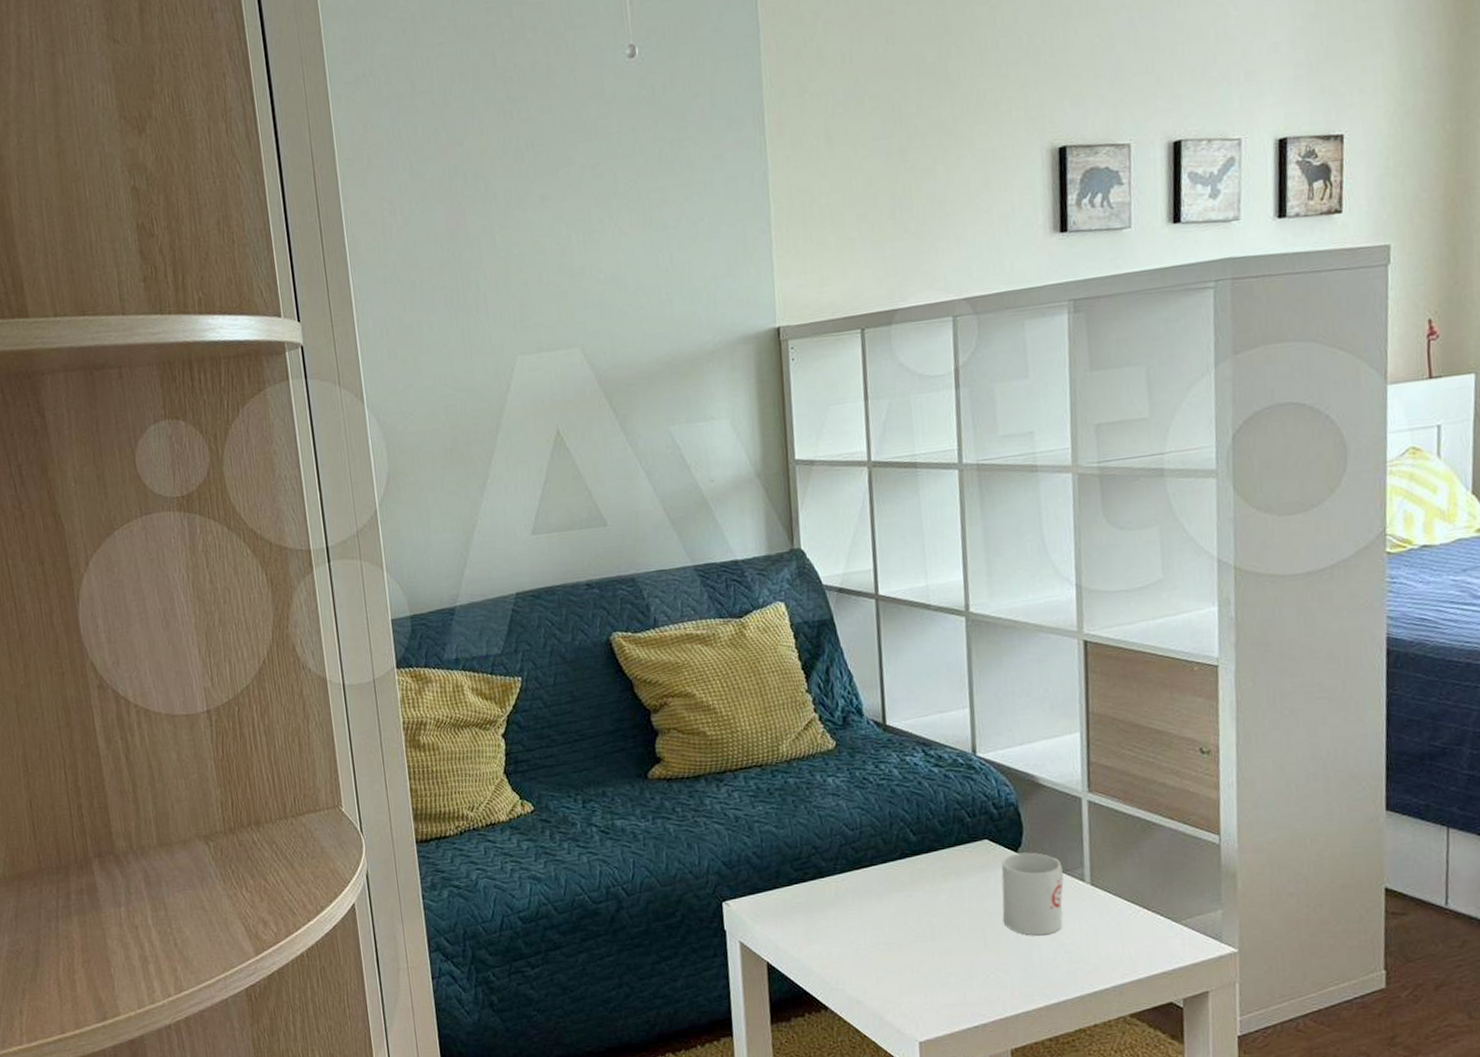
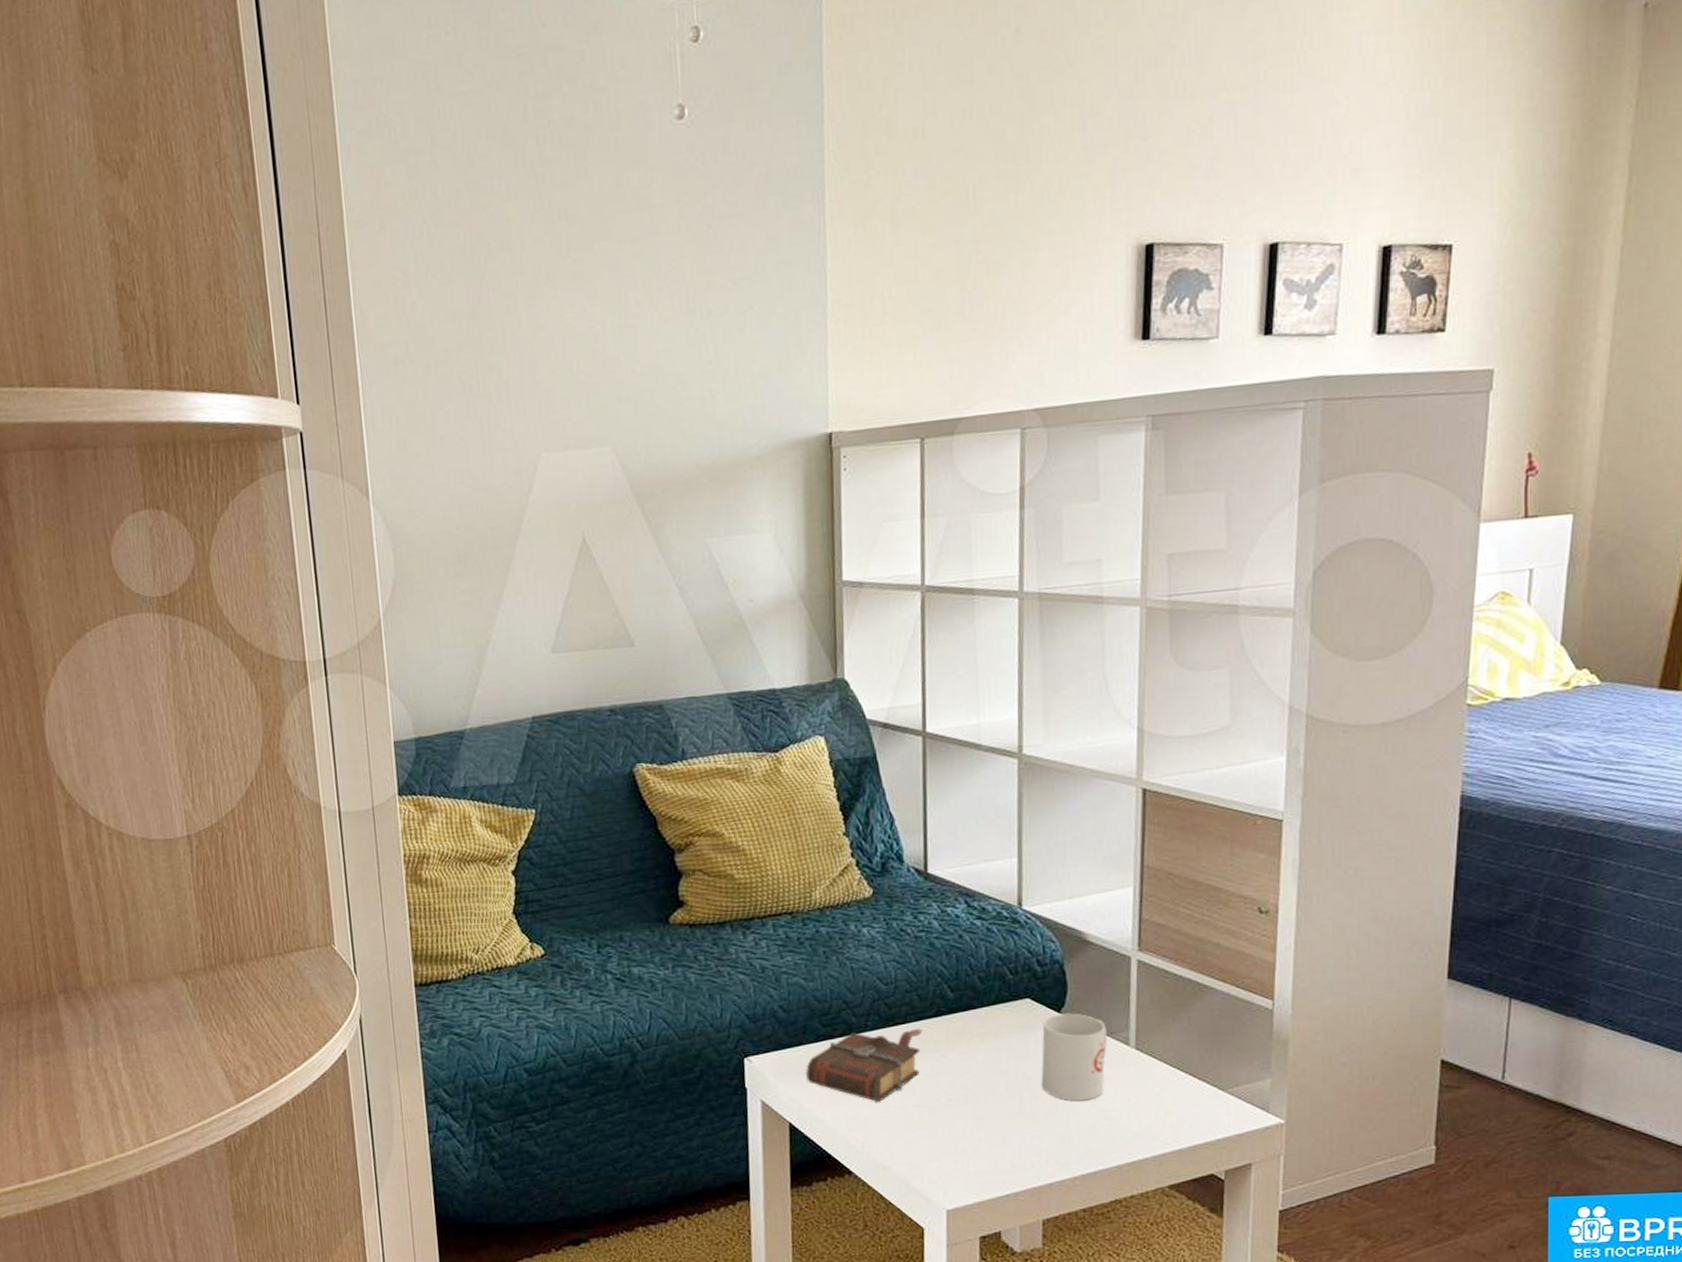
book: none [780,870,889,941] -> present [806,1028,923,1102]

